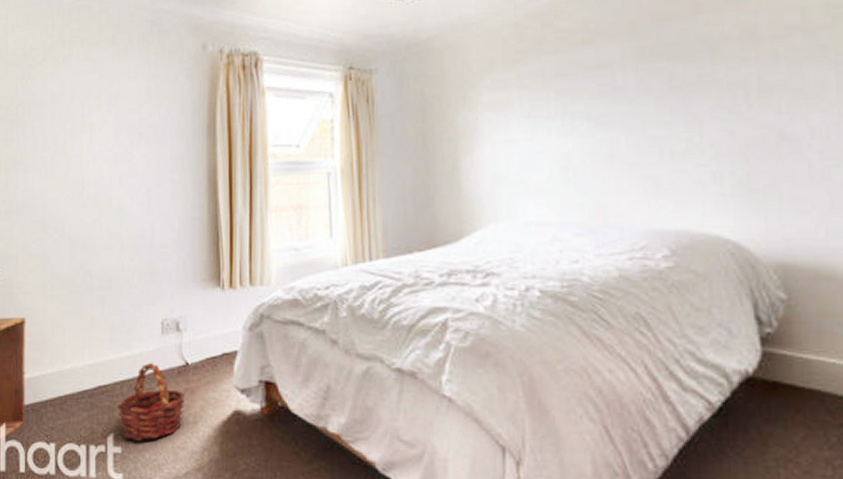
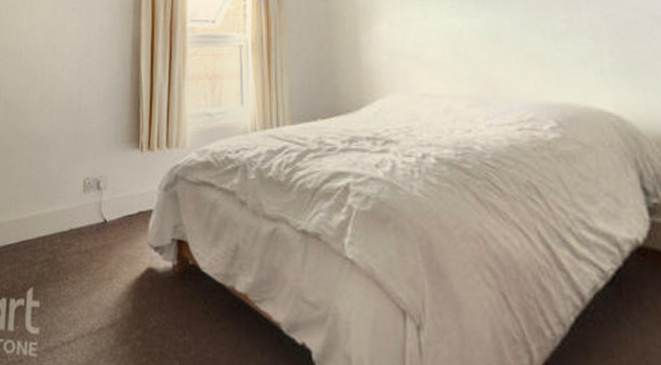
basket: present [117,362,184,441] -> none [38,218,102,296]

